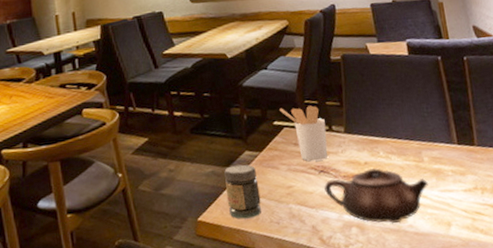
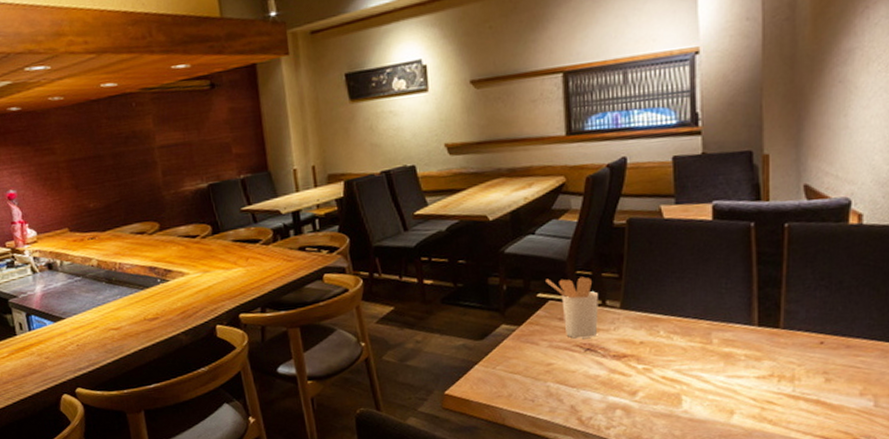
jar: present [224,164,261,219] -> none [477,338,516,395]
teapot: present [324,168,429,224] -> none [589,348,715,409]

